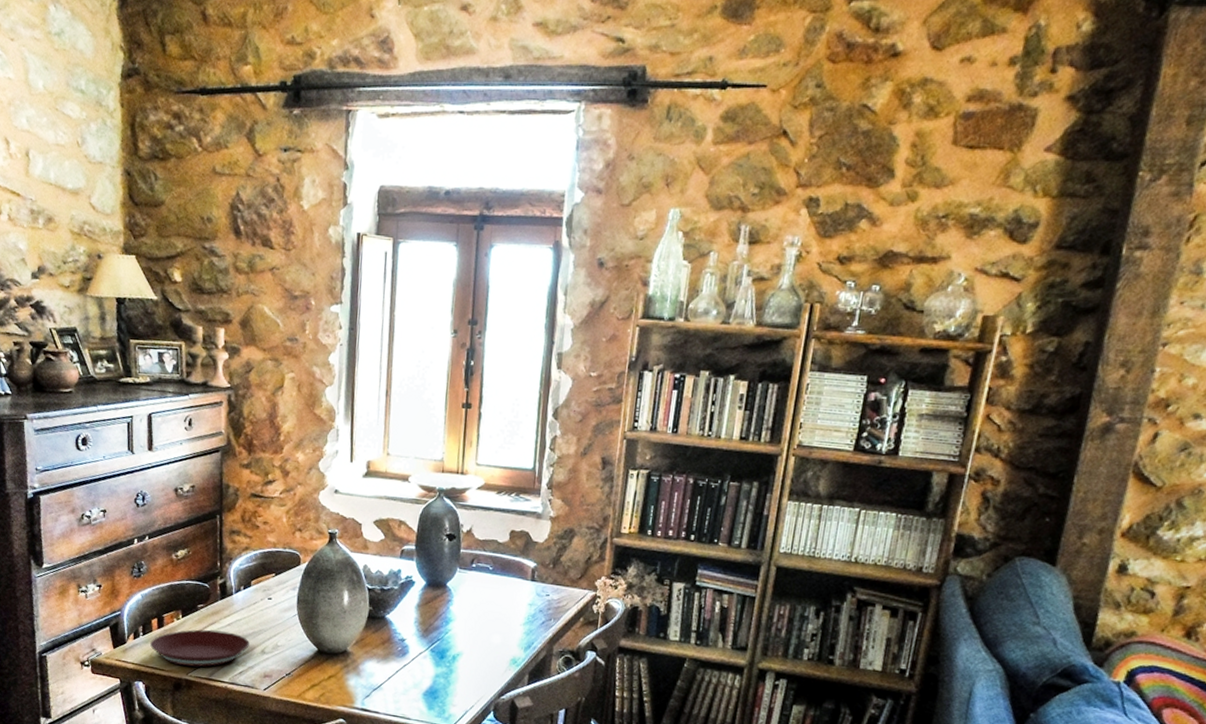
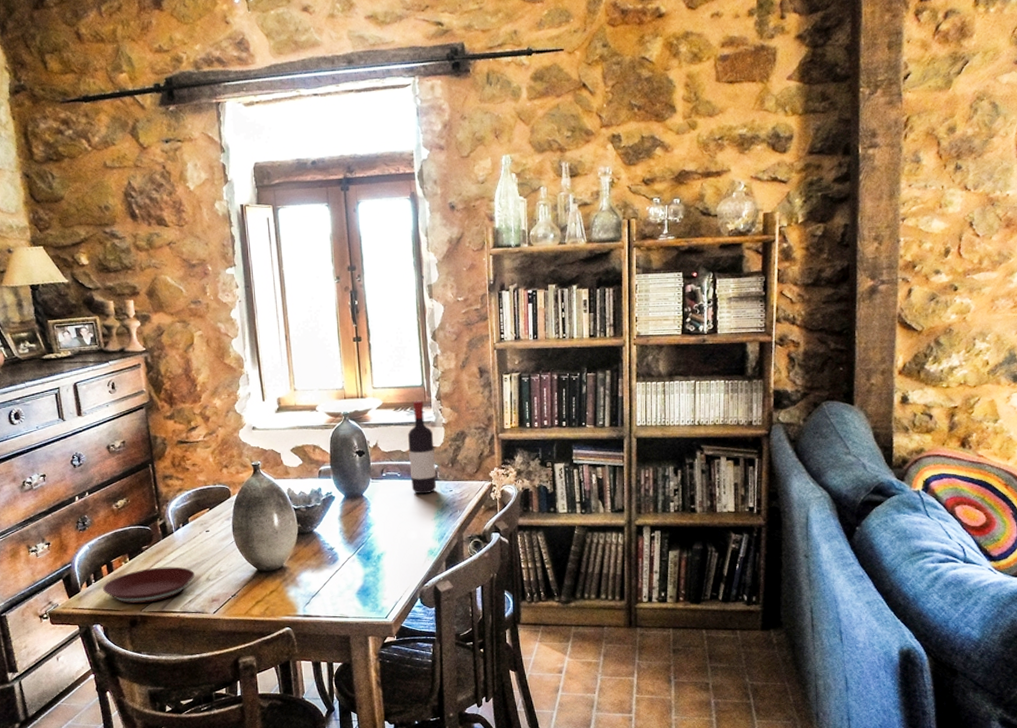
wine bottle: none [503,485,537,595] -> present [407,400,437,494]

